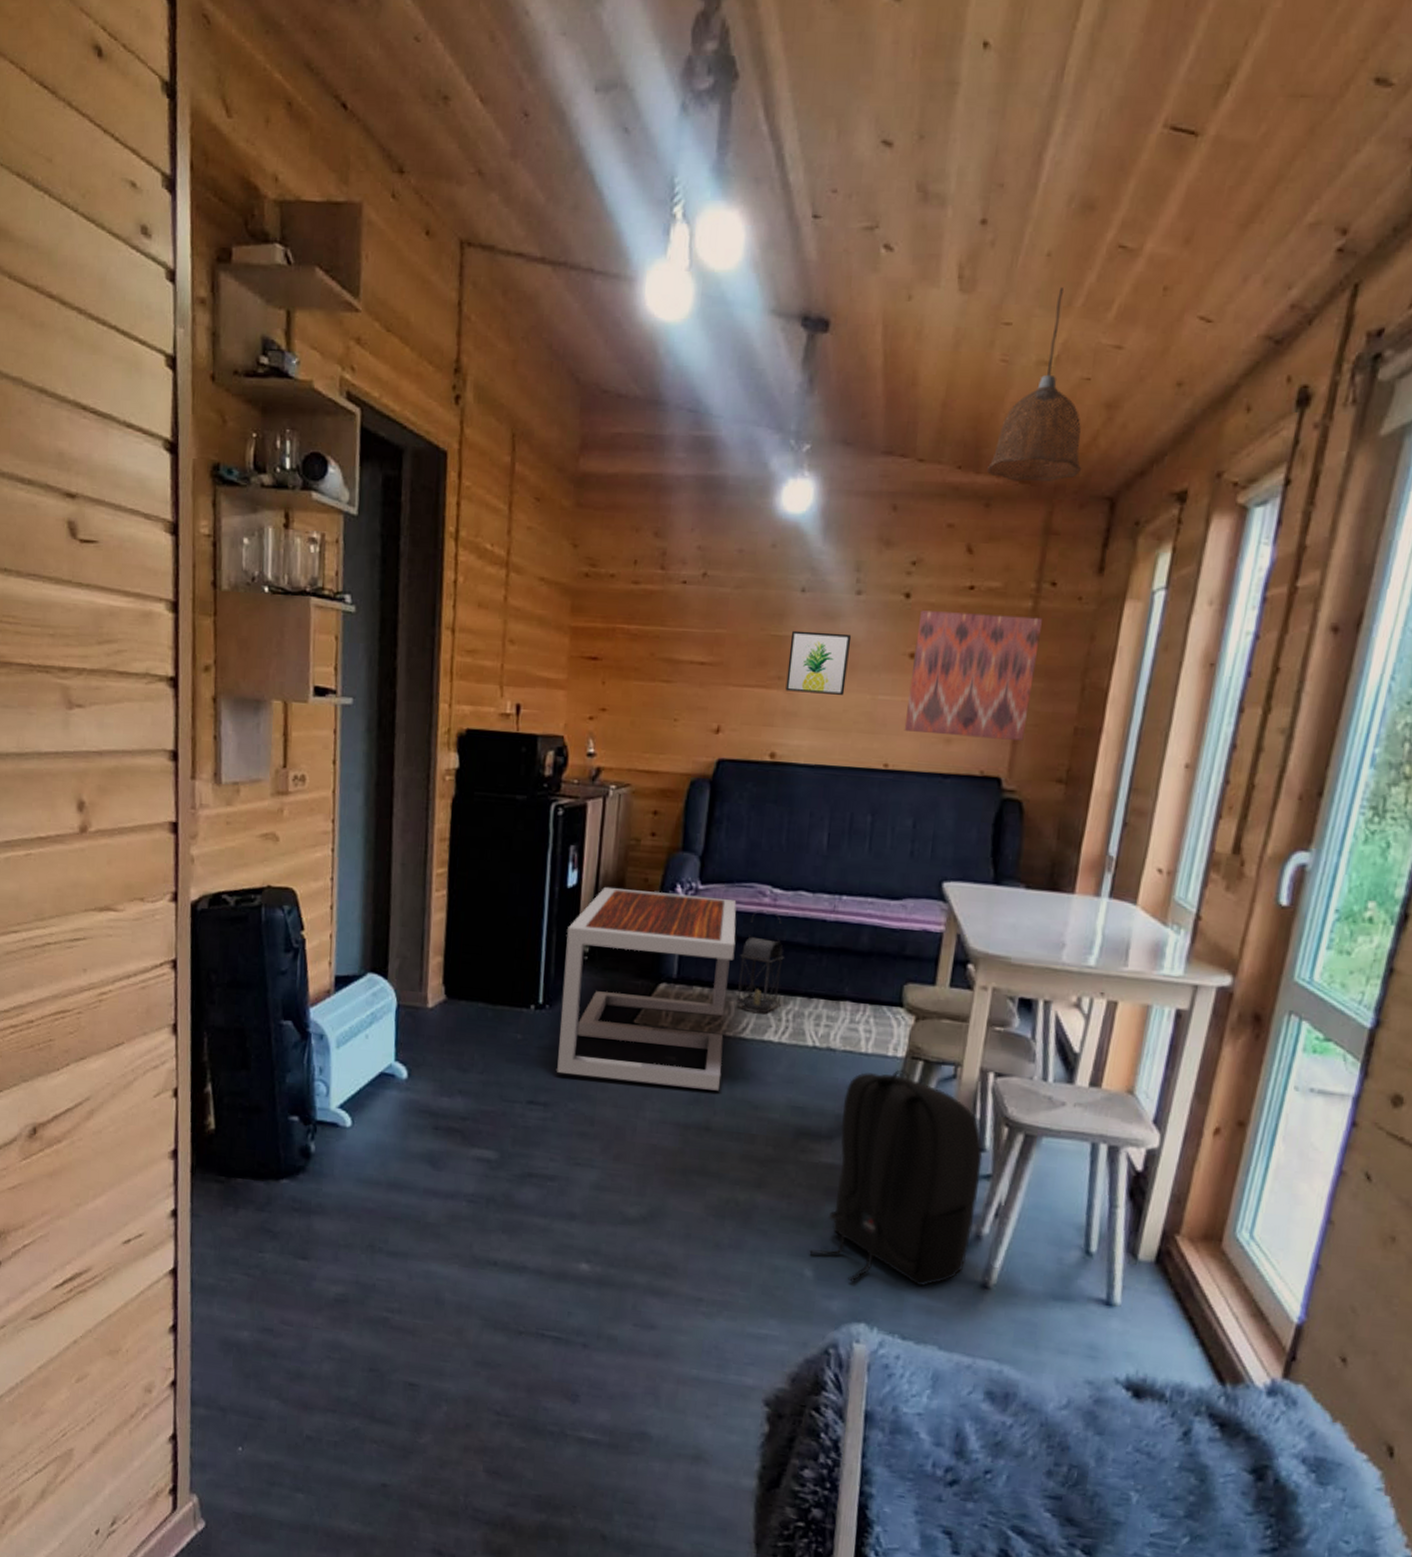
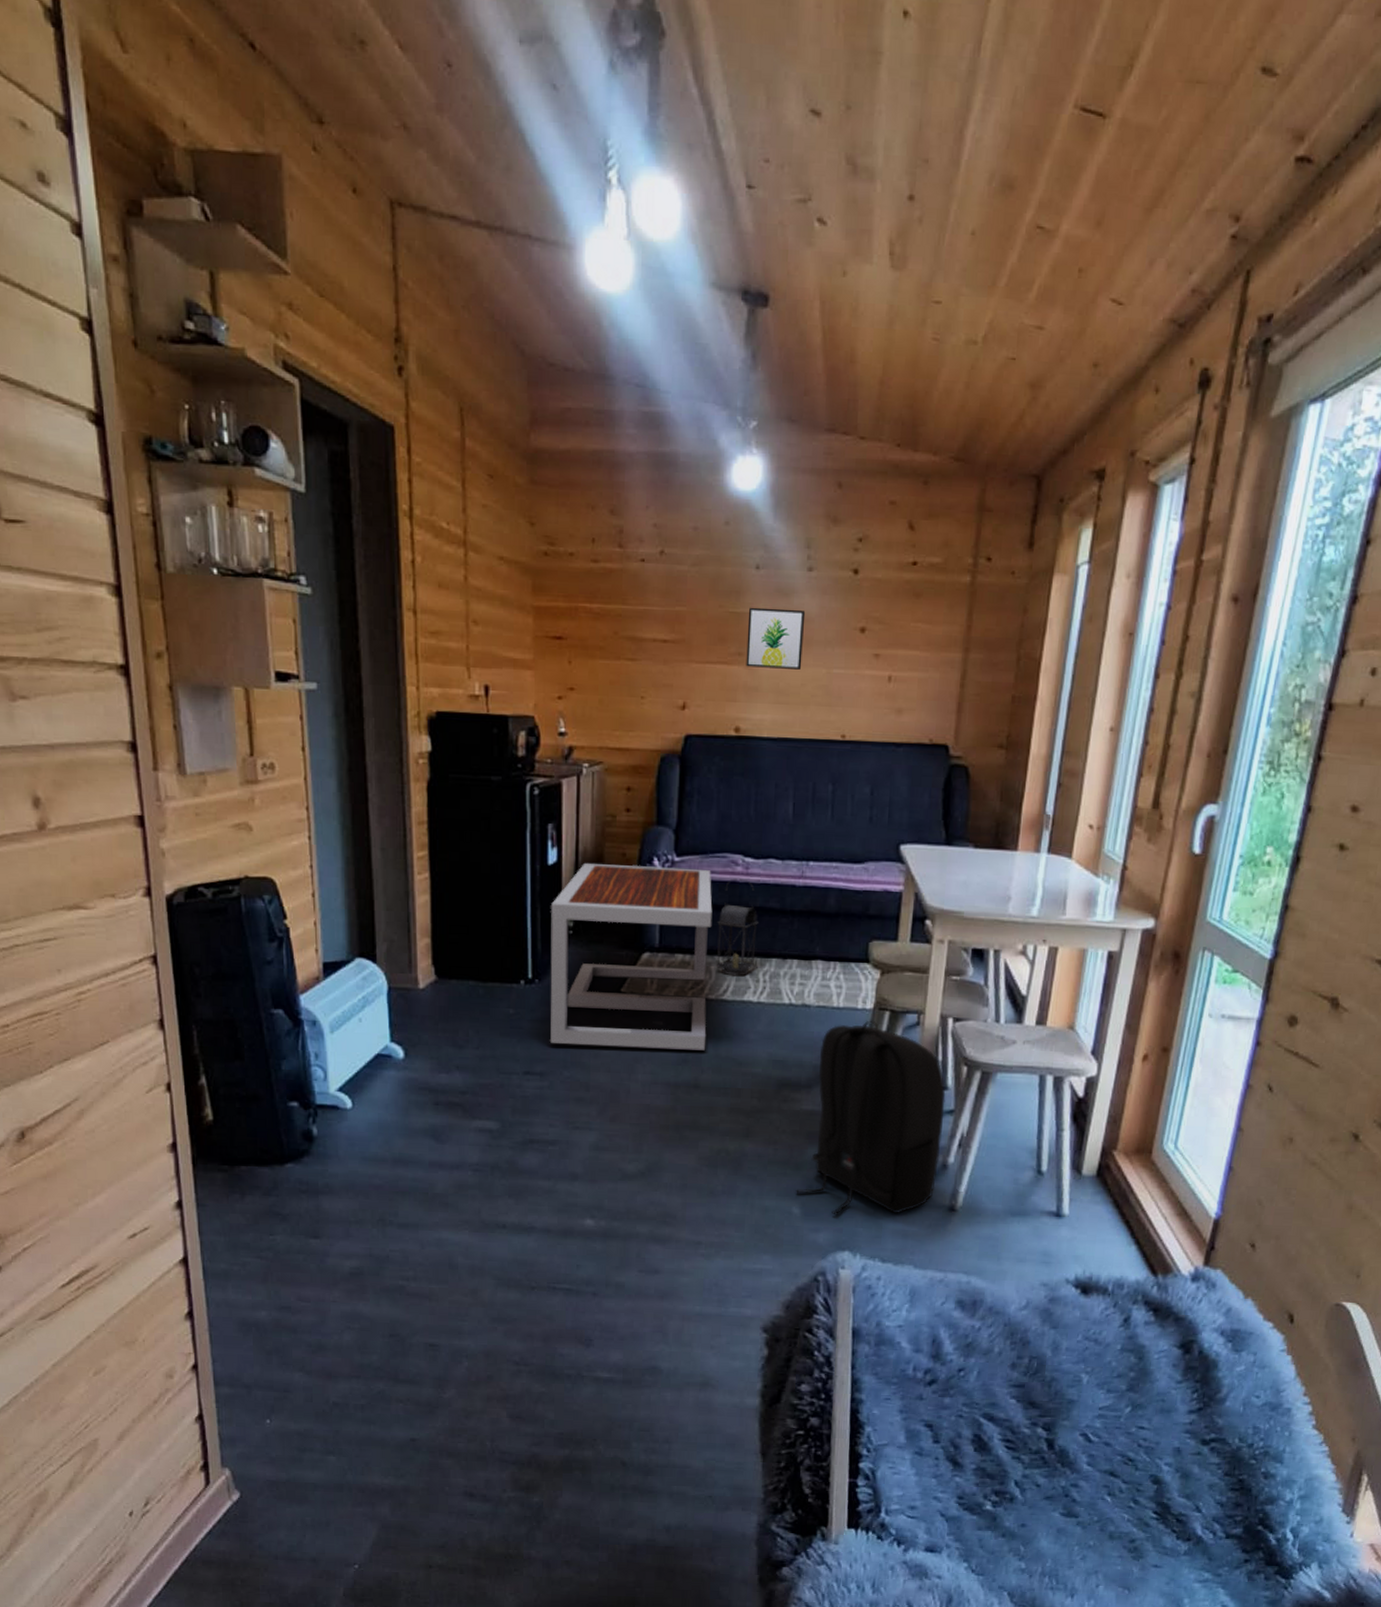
wall art: present [904,610,1043,741] -> none [858,586,981,709]
pendant lamp: present [987,288,1082,482] -> none [924,267,1011,460]

